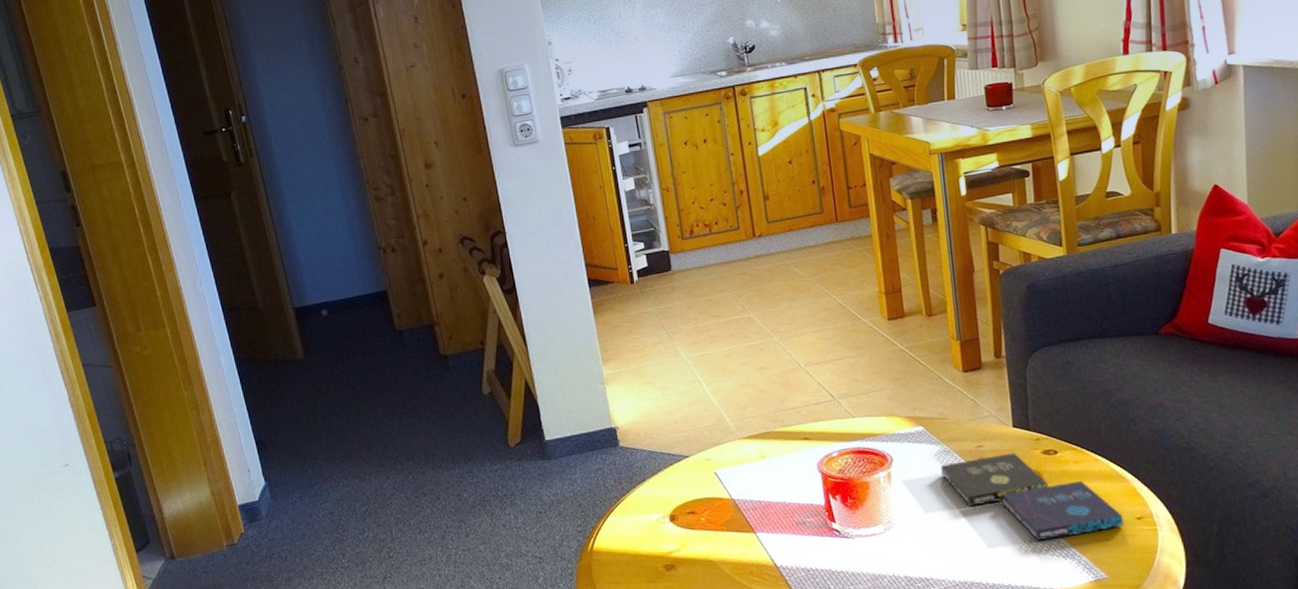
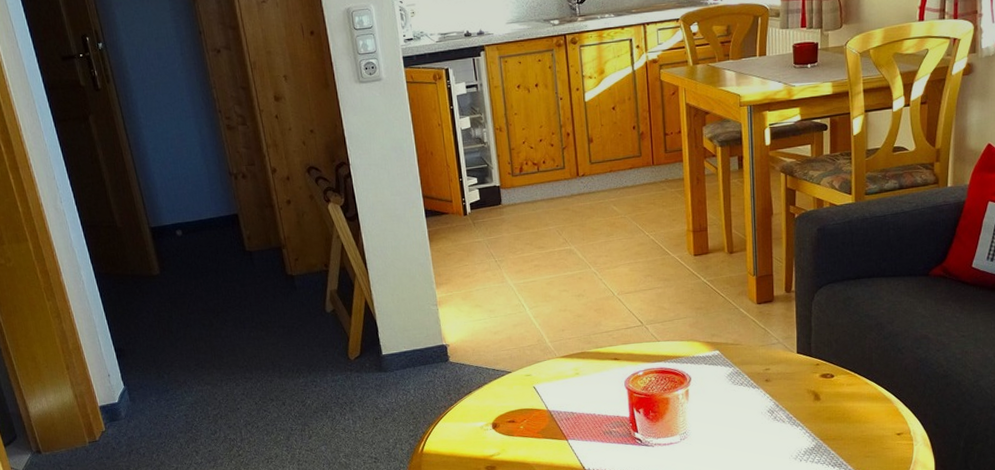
music album box set: present [941,452,1124,540] -> none [732,375,885,451]

